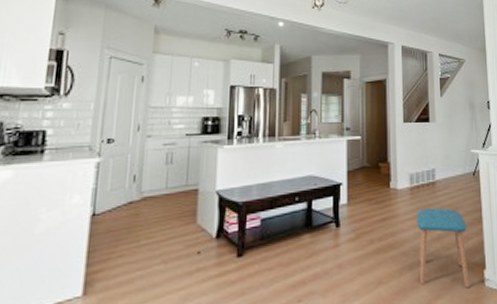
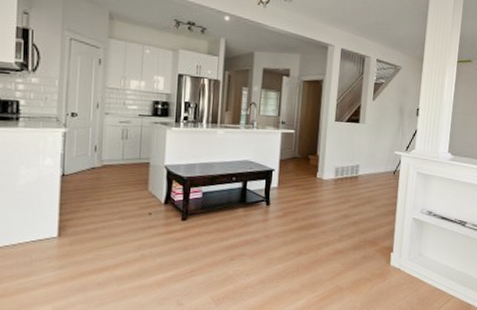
stool: present [417,208,470,289] -> none [334,197,381,265]

